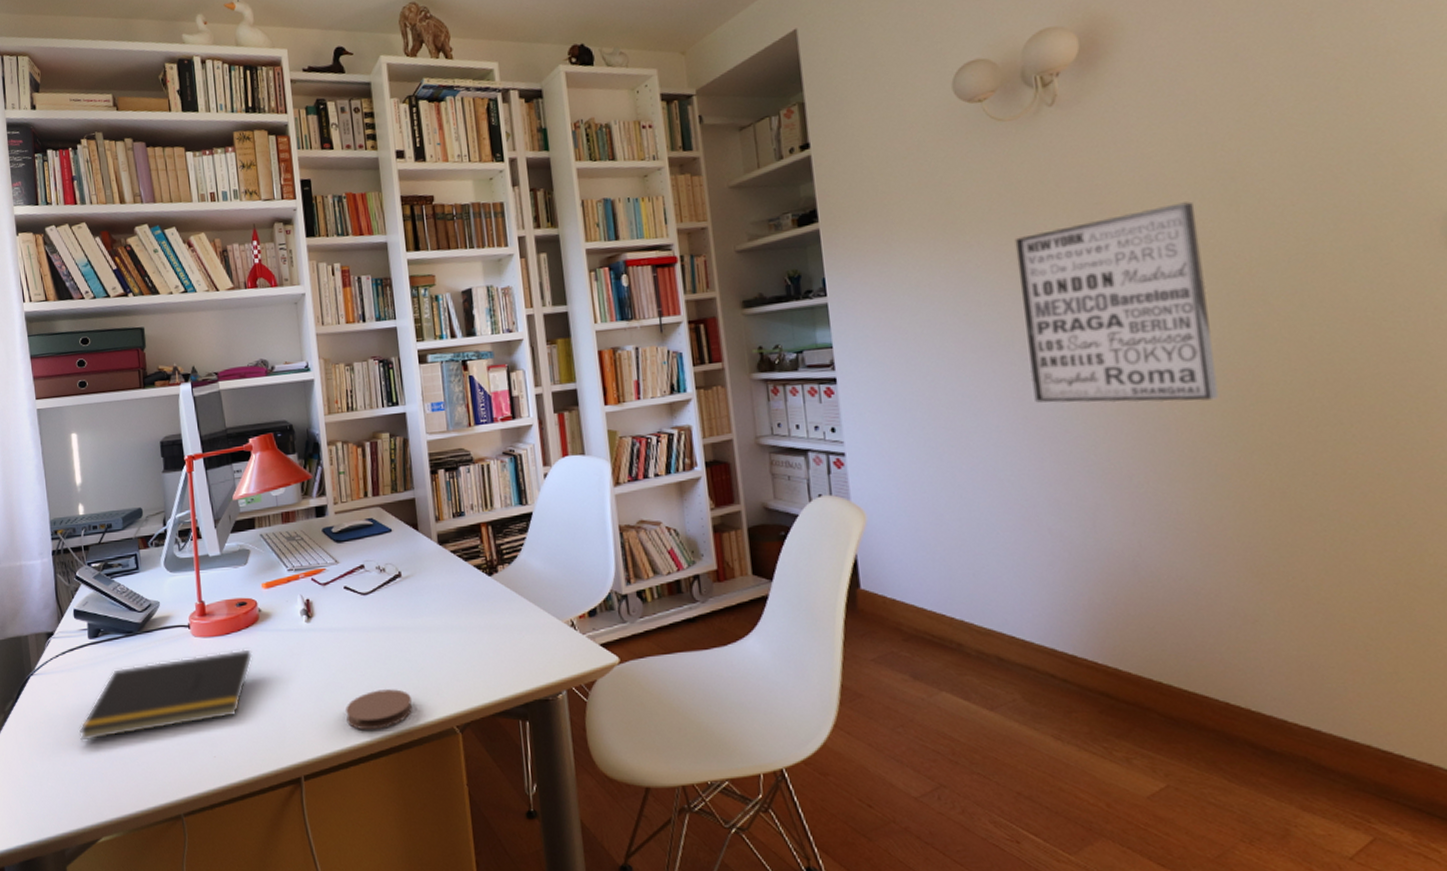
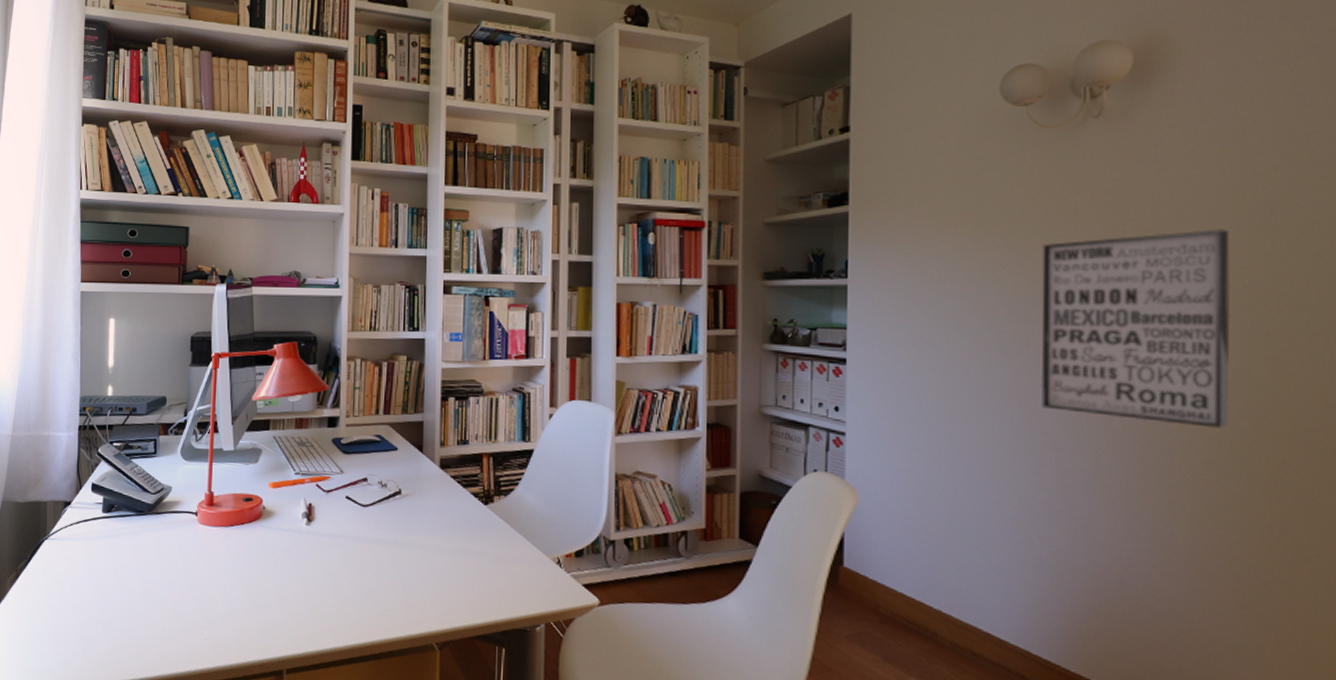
notepad: present [79,649,253,741] -> none [83,541,252,608]
coaster: present [345,689,412,731] -> none [333,598,396,635]

